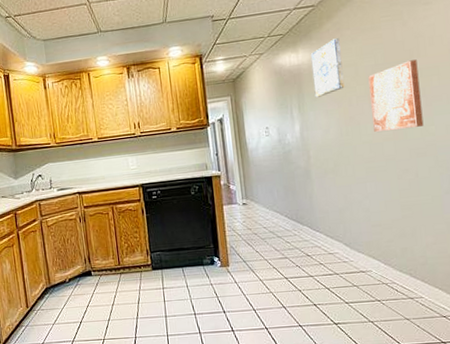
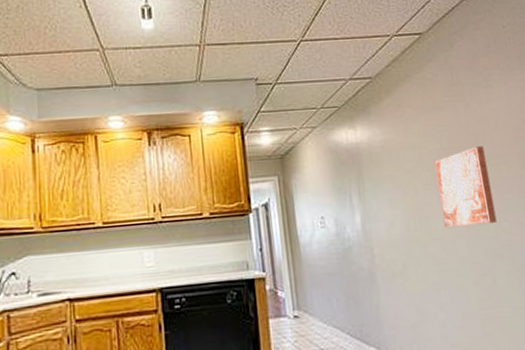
wall art: present [310,38,345,98] -> none [370,116,409,183]

